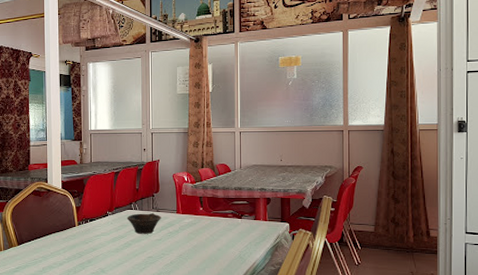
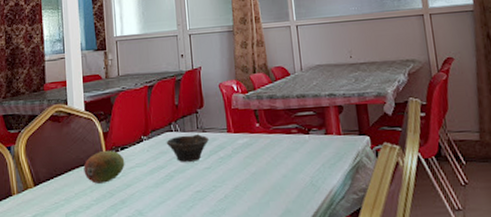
fruit: none [59,222,93,246] -> present [83,151,125,184]

